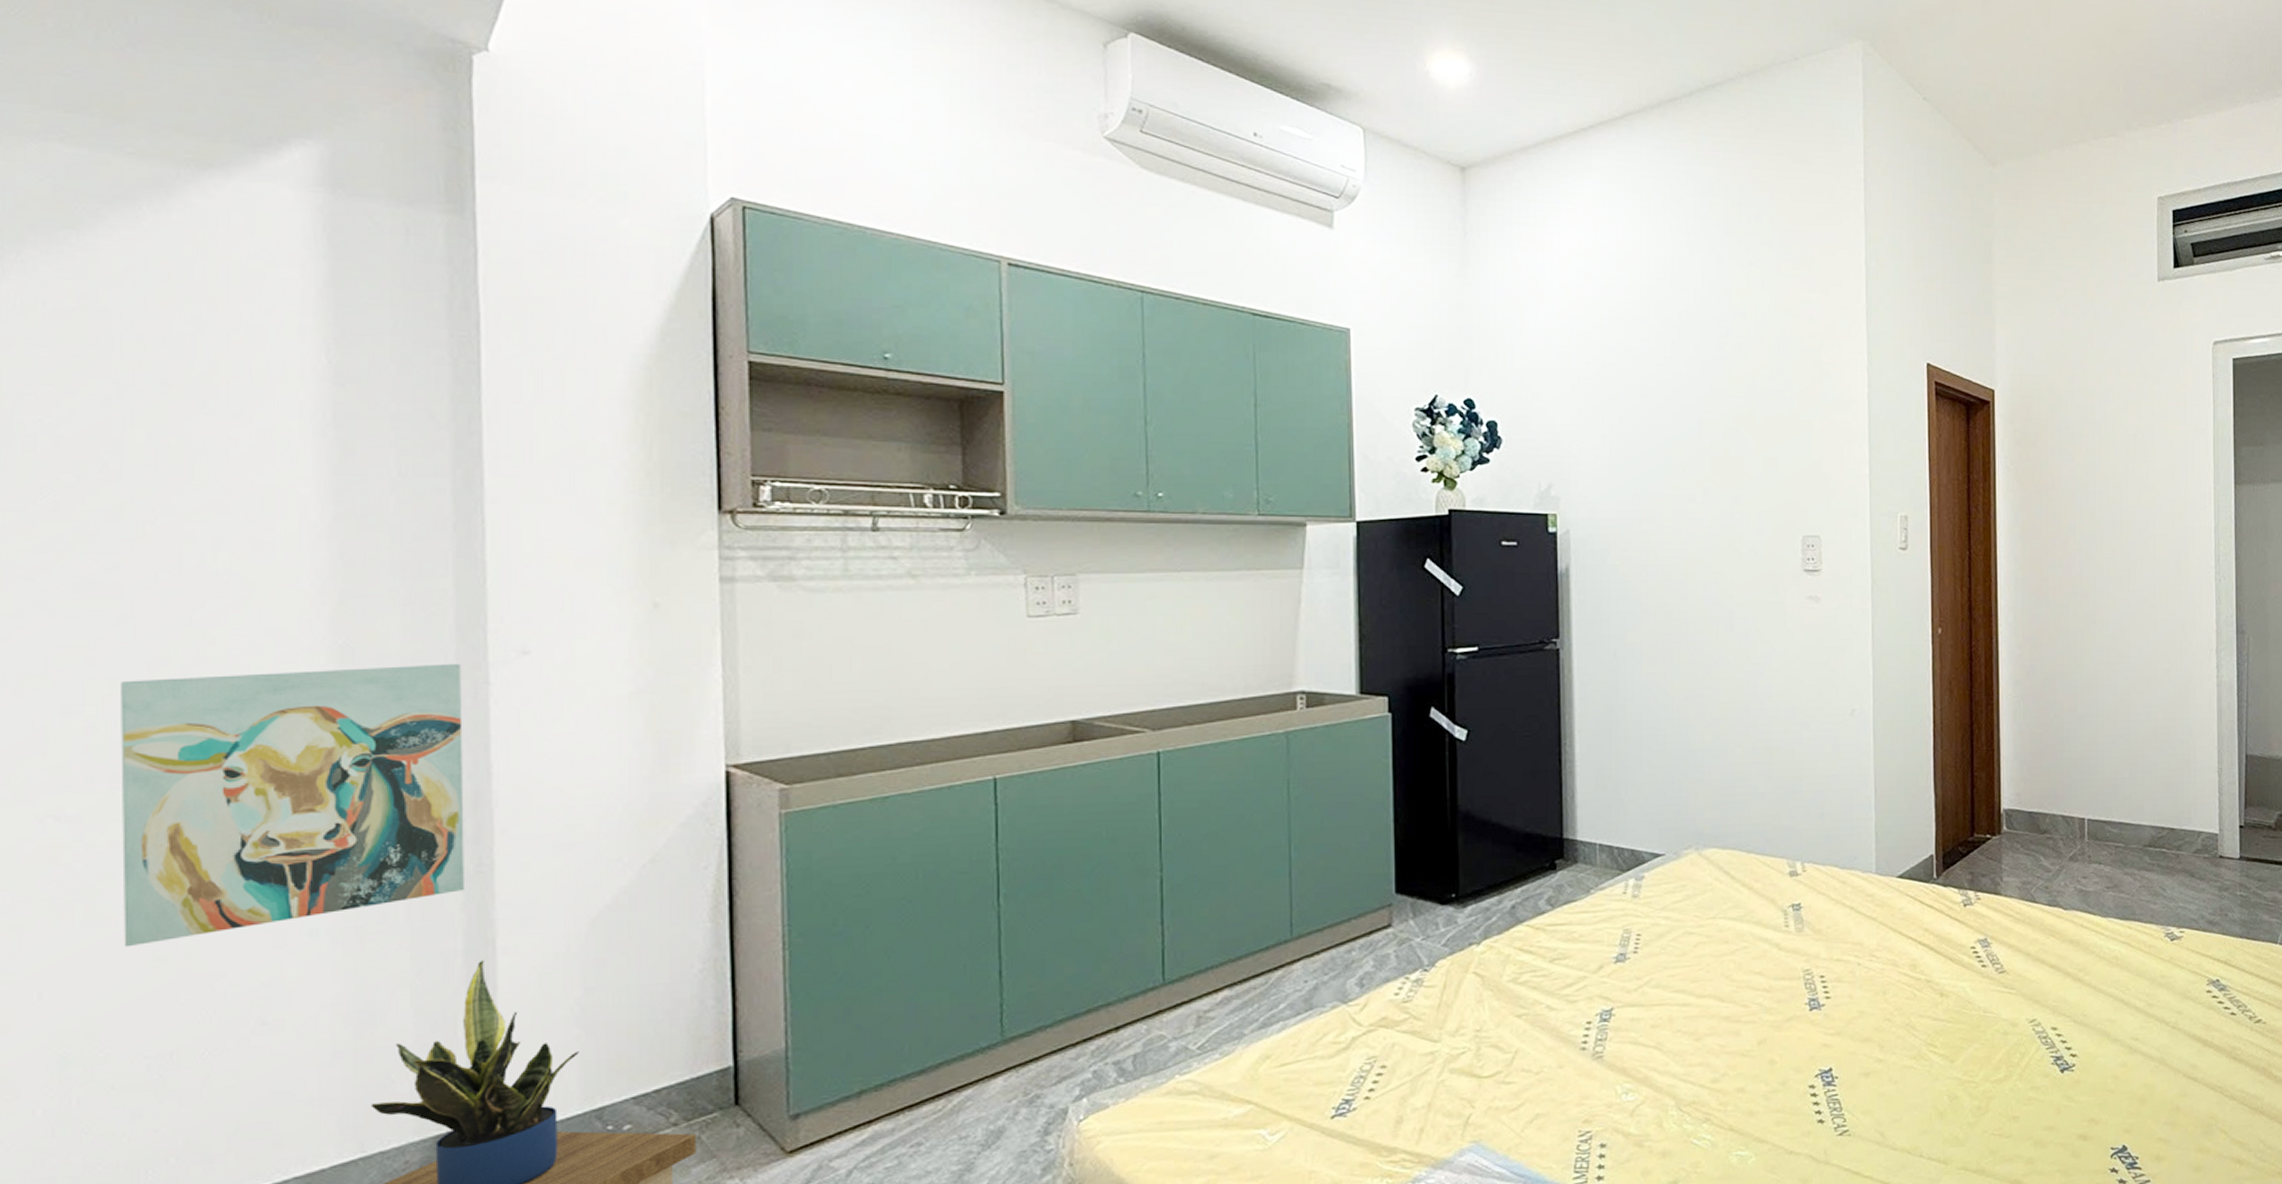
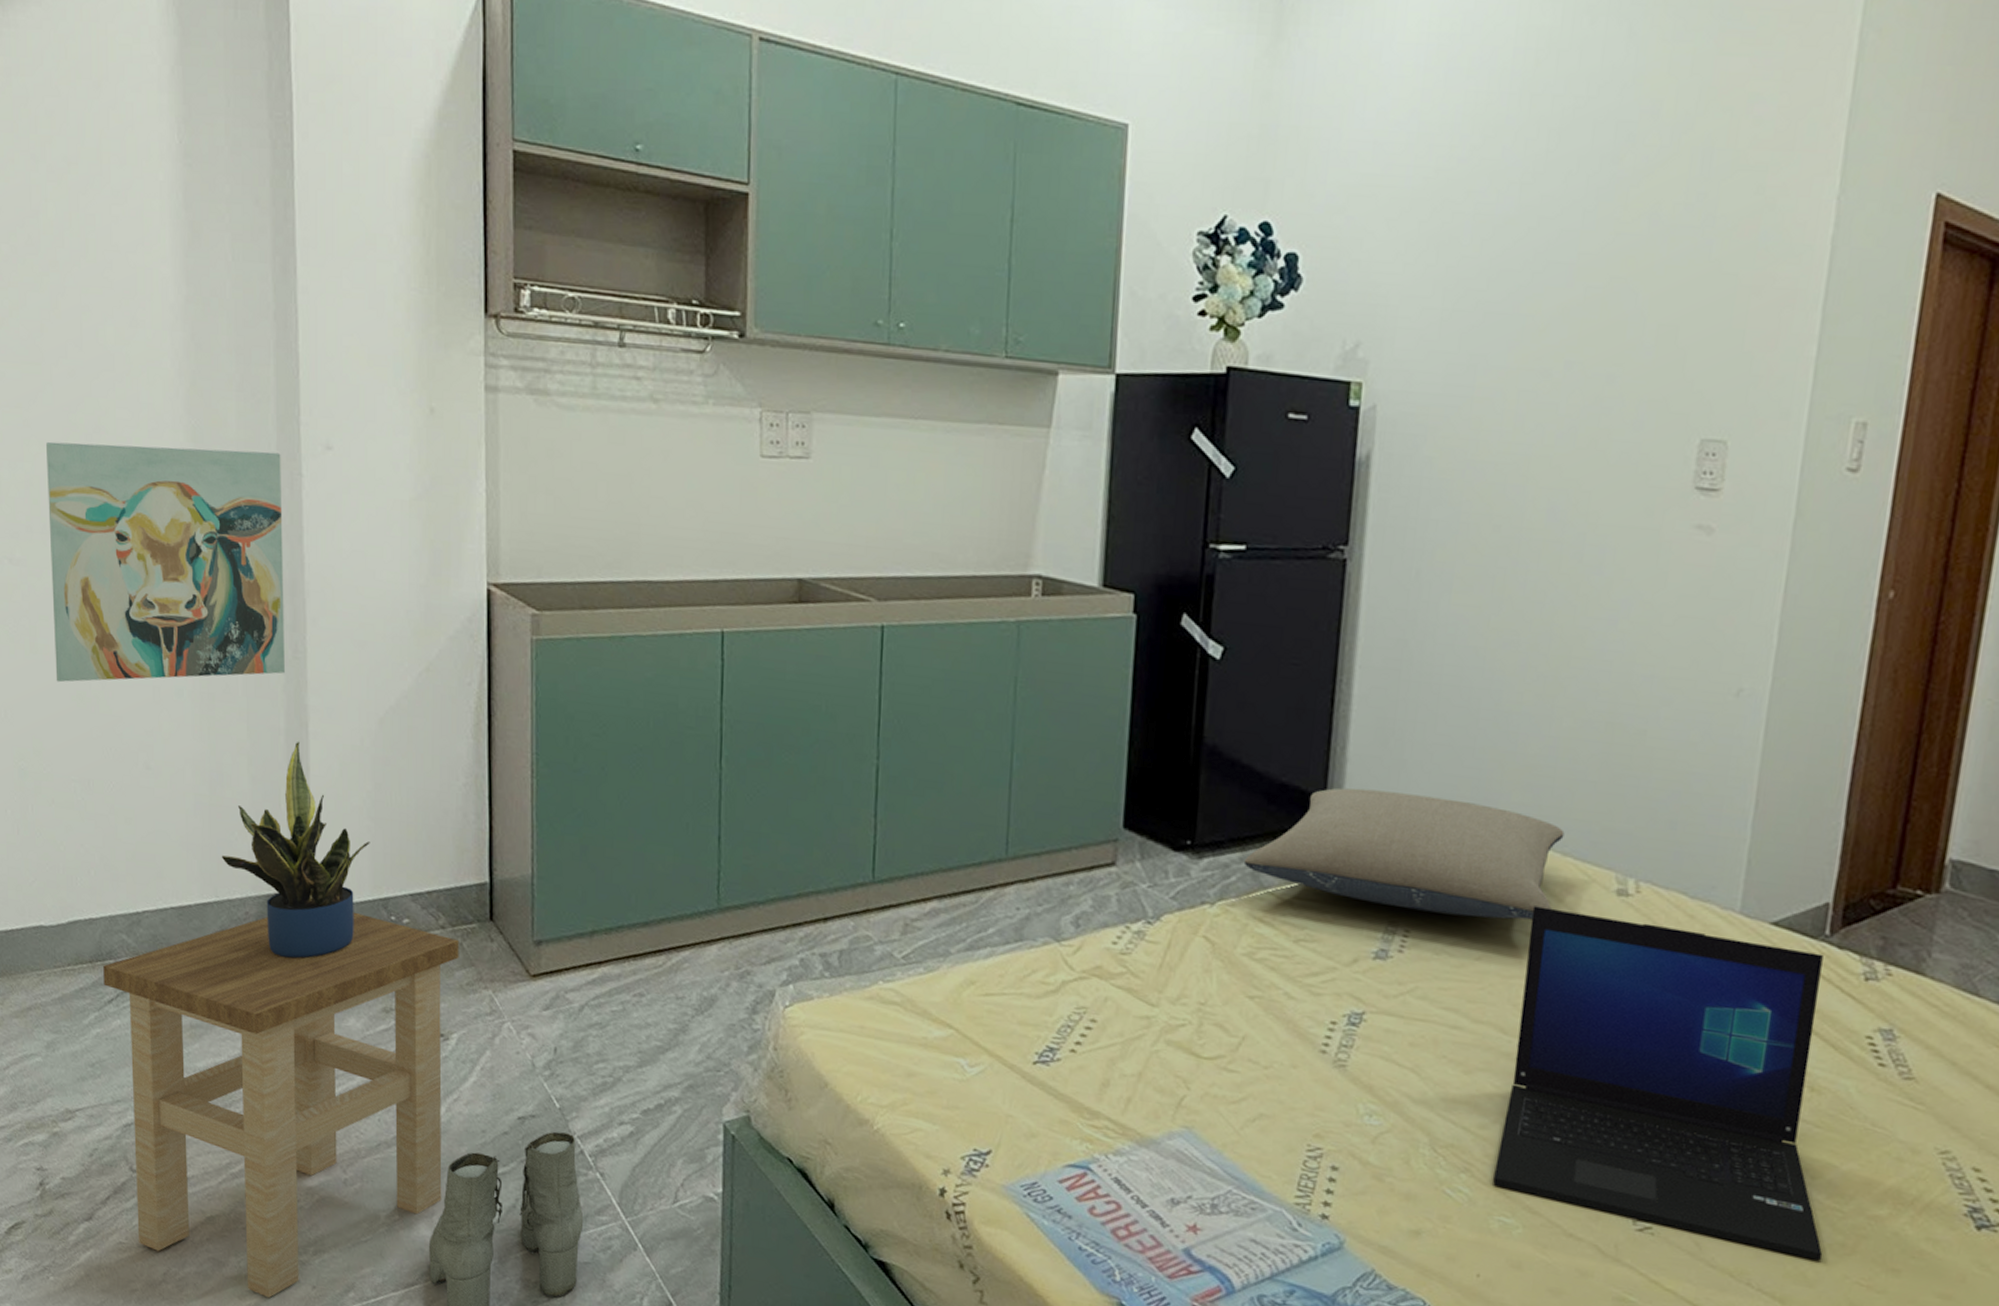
pillow: none [1501,823,1747,918] -> present [1243,788,1565,920]
laptop: none [1728,893,1967,1128] -> present [1493,906,1824,1261]

